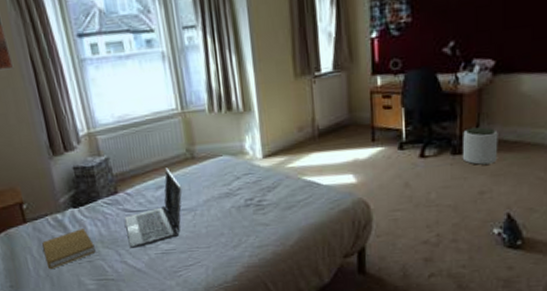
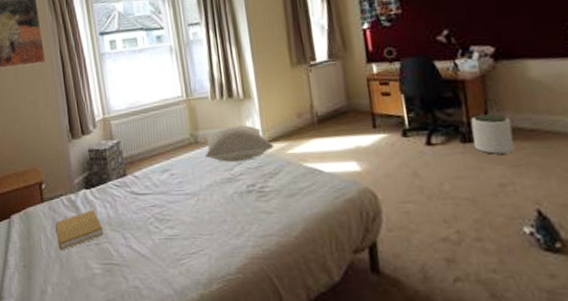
laptop: present [124,168,182,248] -> none [131,152,186,232]
pillow: none [199,139,274,177] -> present [203,125,274,162]

